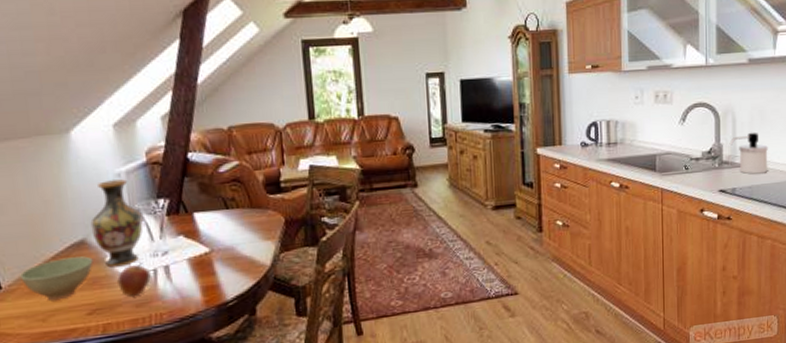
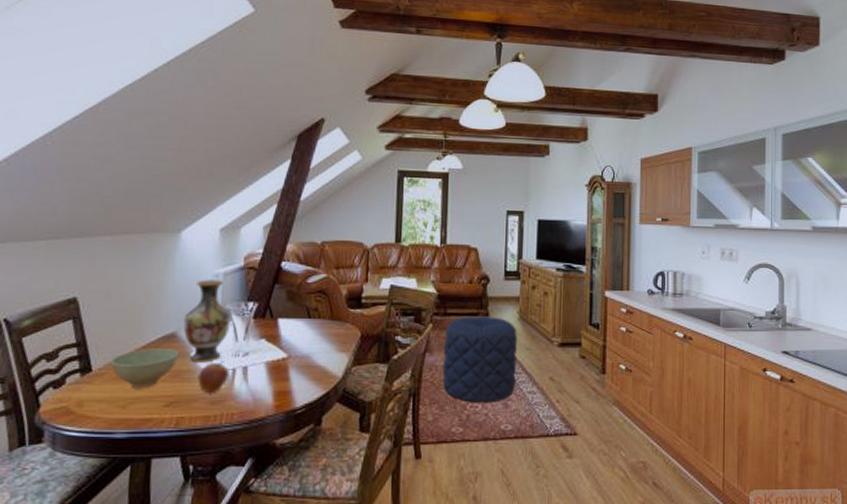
pouf: none [373,186,452,275] -> present [442,316,517,403]
soap dispenser: present [729,132,768,175] -> none [793,297,831,339]

